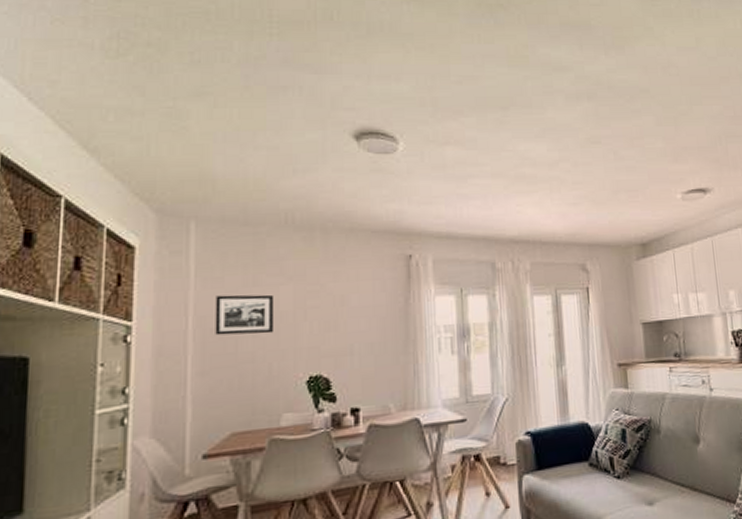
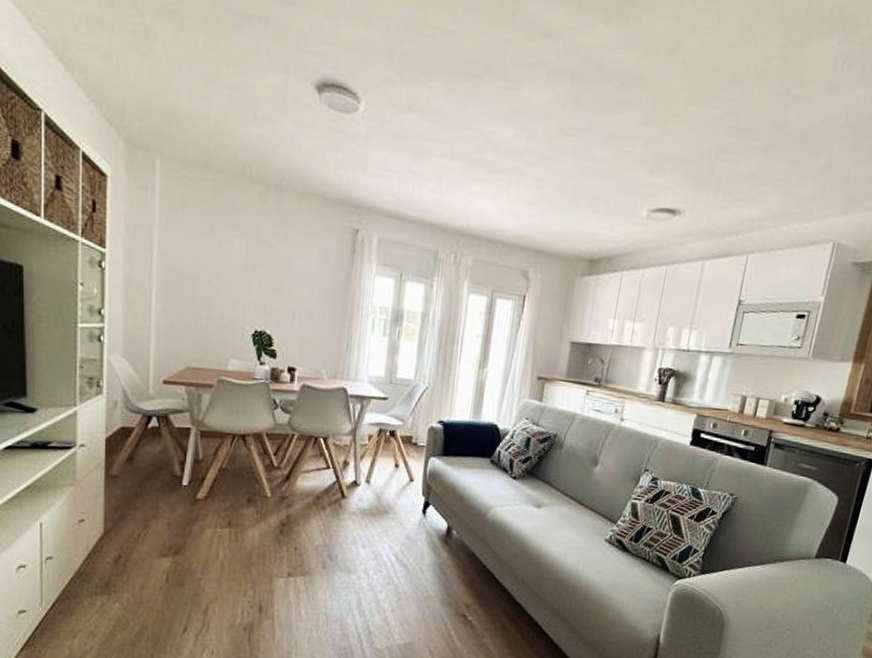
picture frame: present [215,294,275,336] -> none [176,237,229,284]

